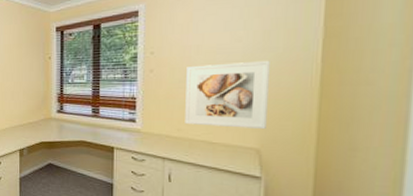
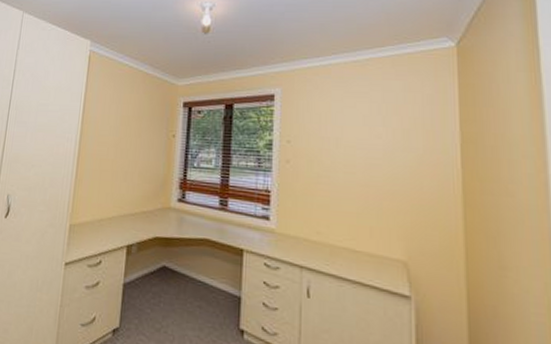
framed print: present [185,60,270,130] -> none [325,160,412,239]

